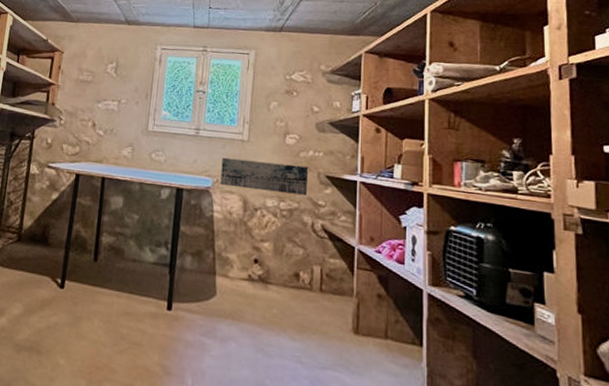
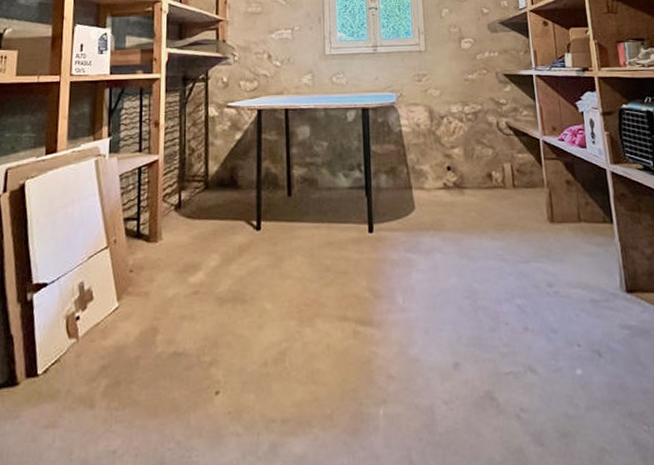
wall art: present [220,157,308,195] -> none [403,68,488,99]

